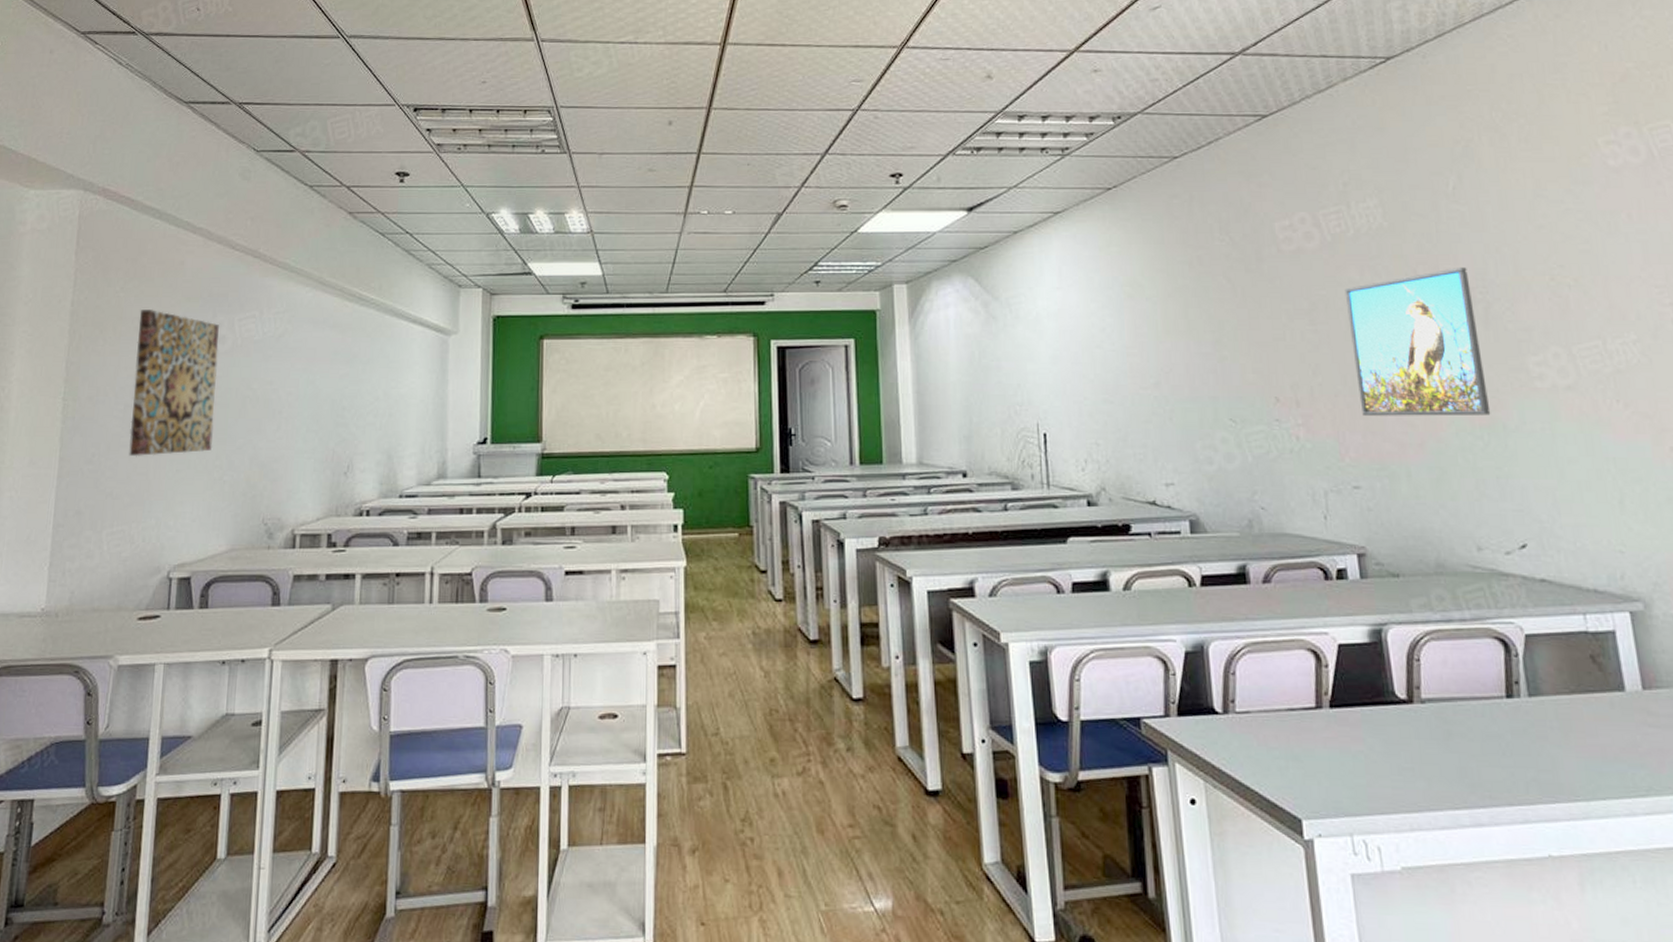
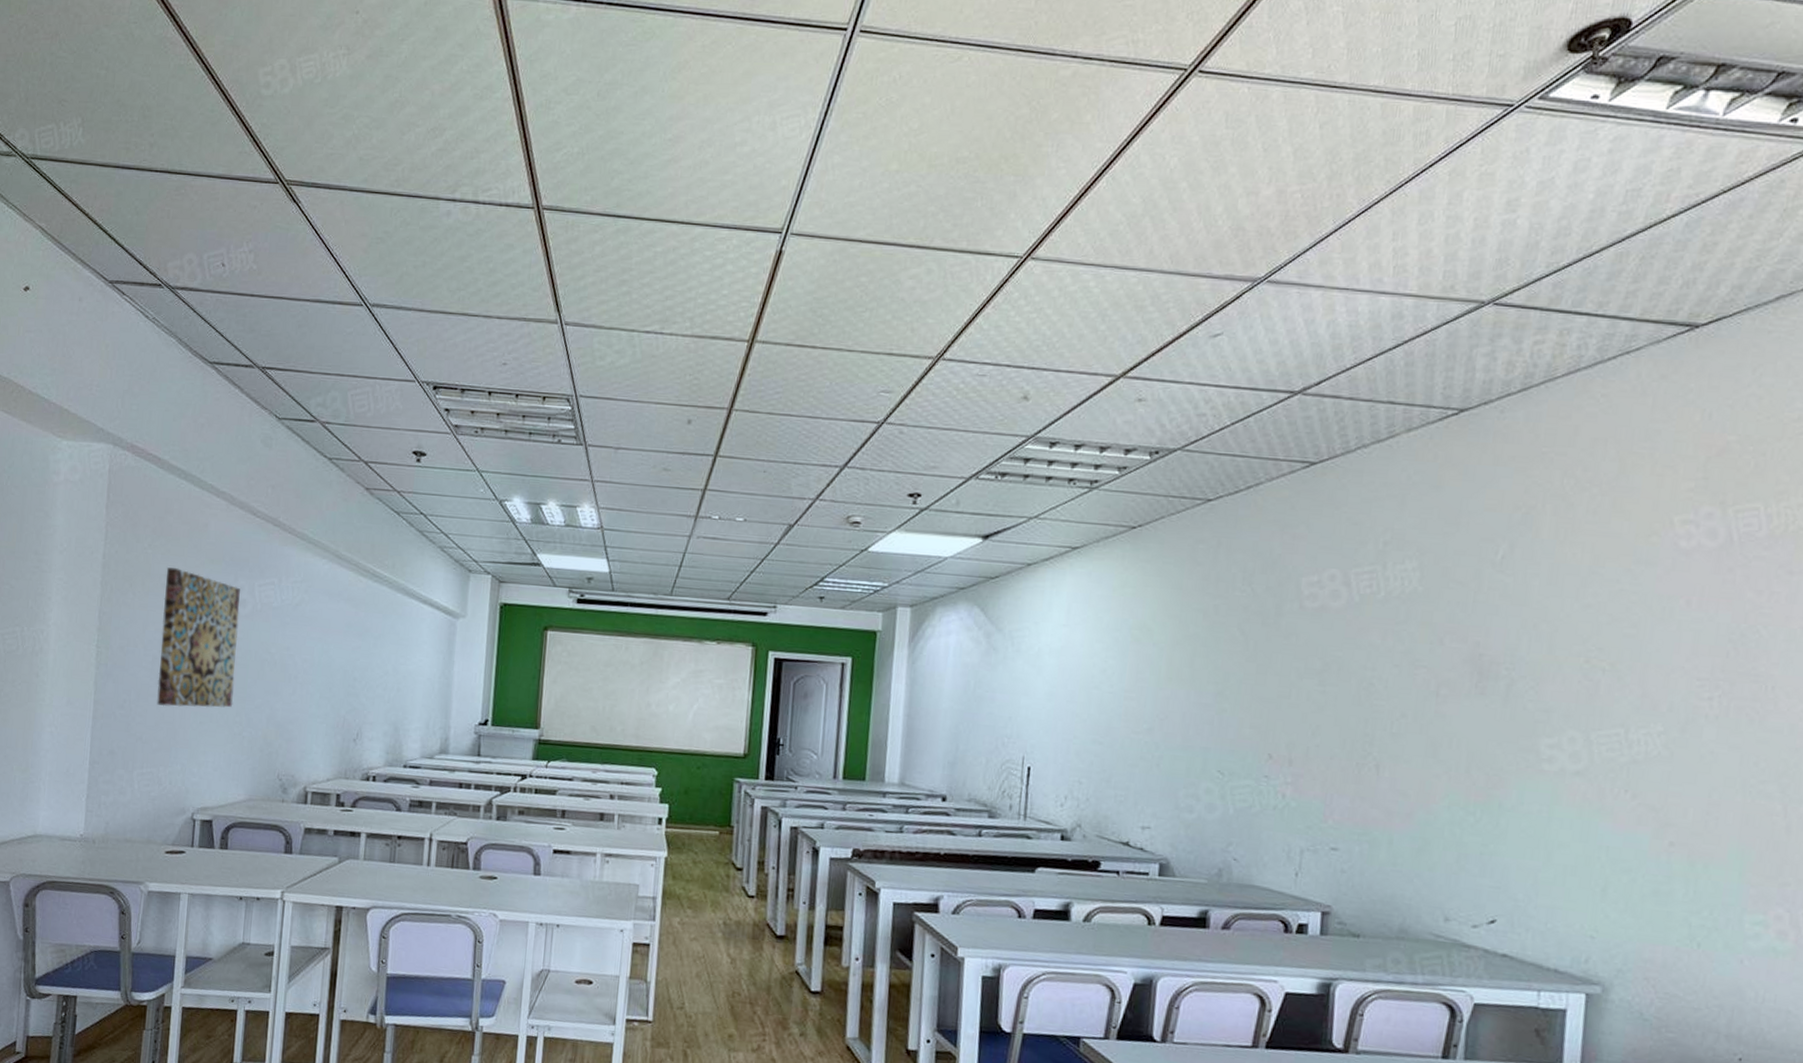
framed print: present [1344,266,1491,416] -> none [1355,640,1498,793]

